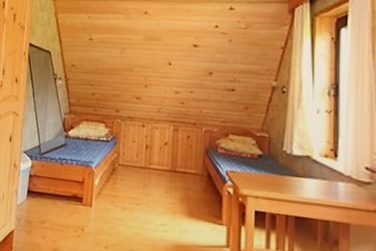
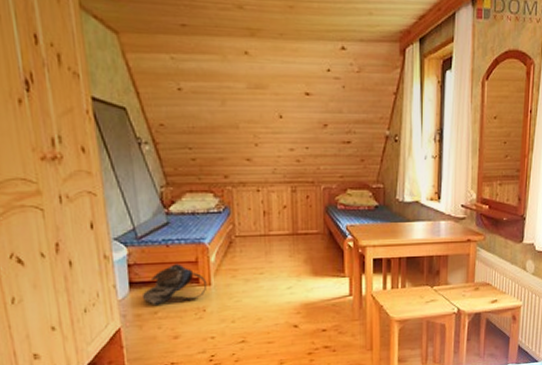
backpack: none [34,181,89,218] -> present [141,263,207,305]

